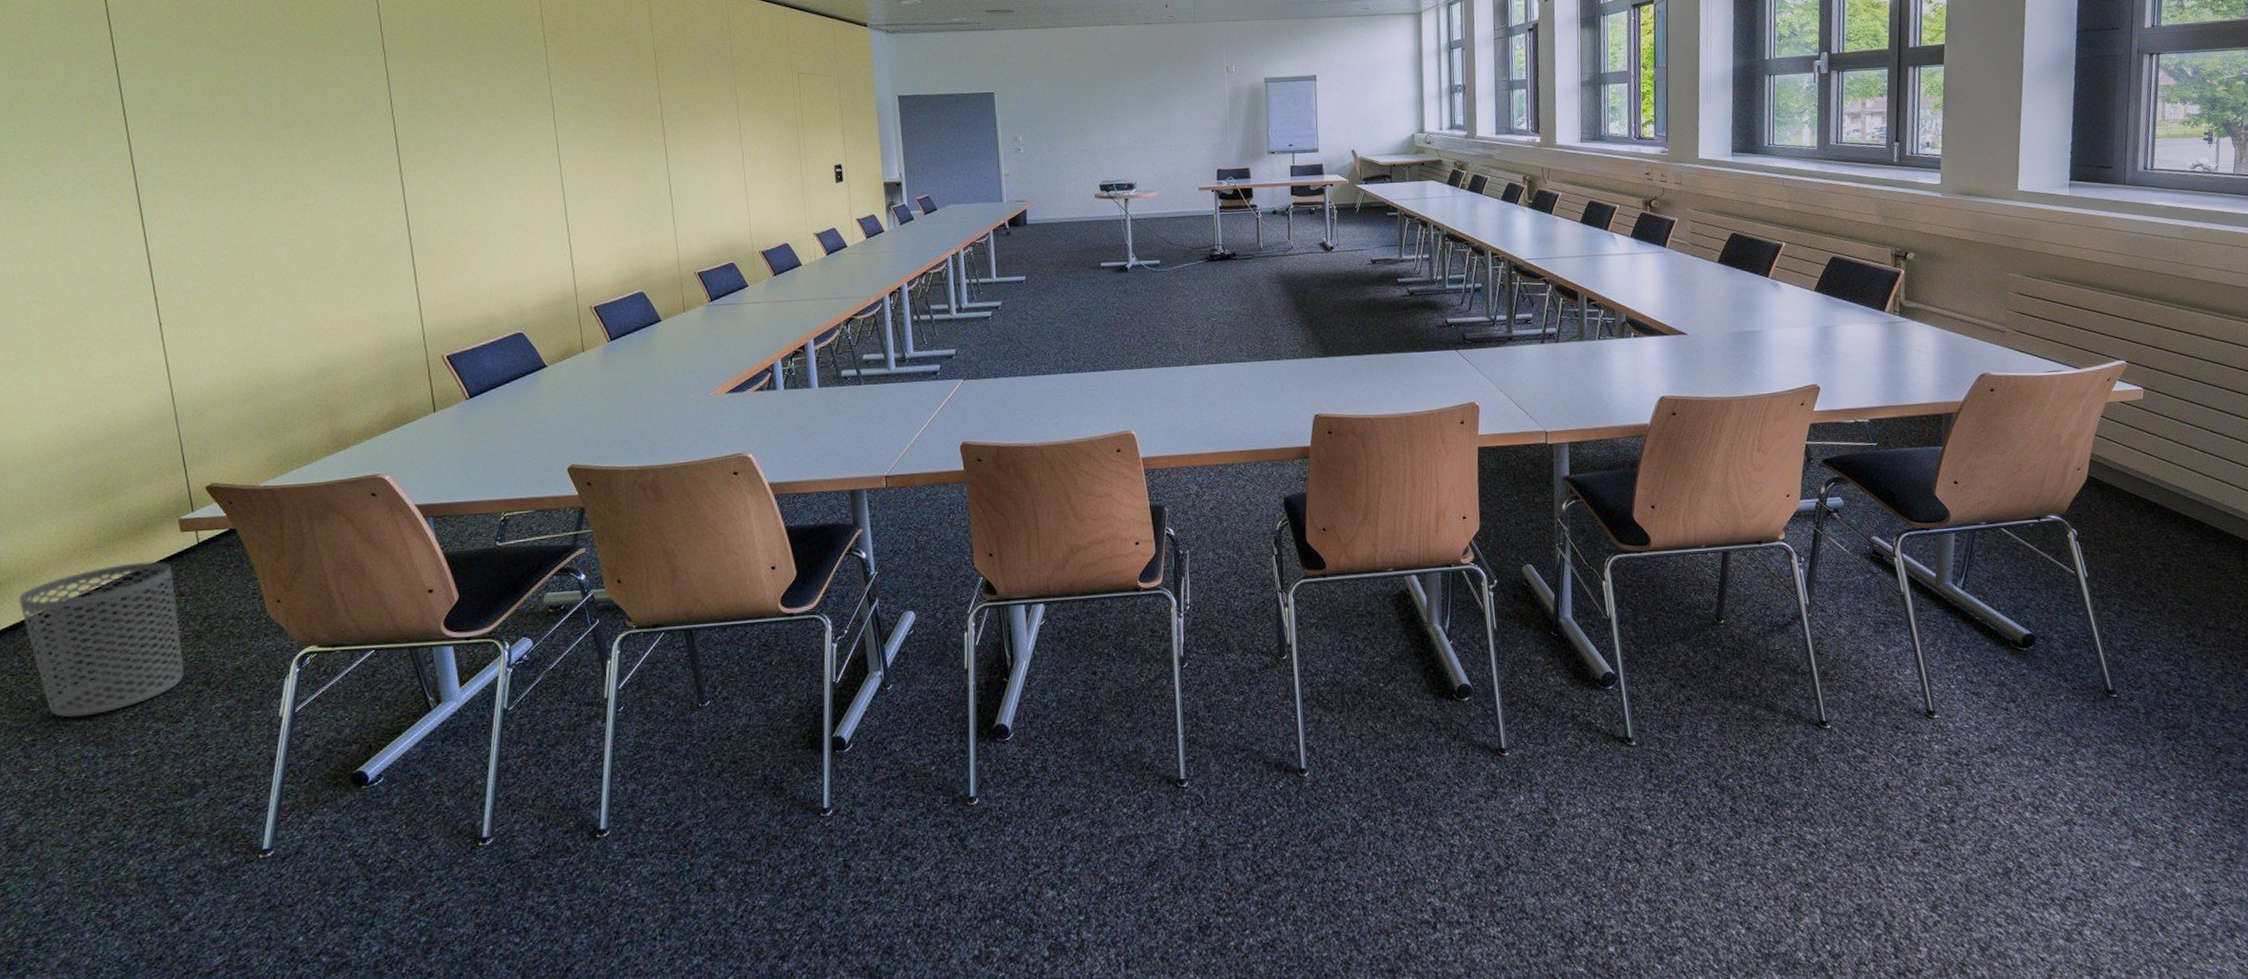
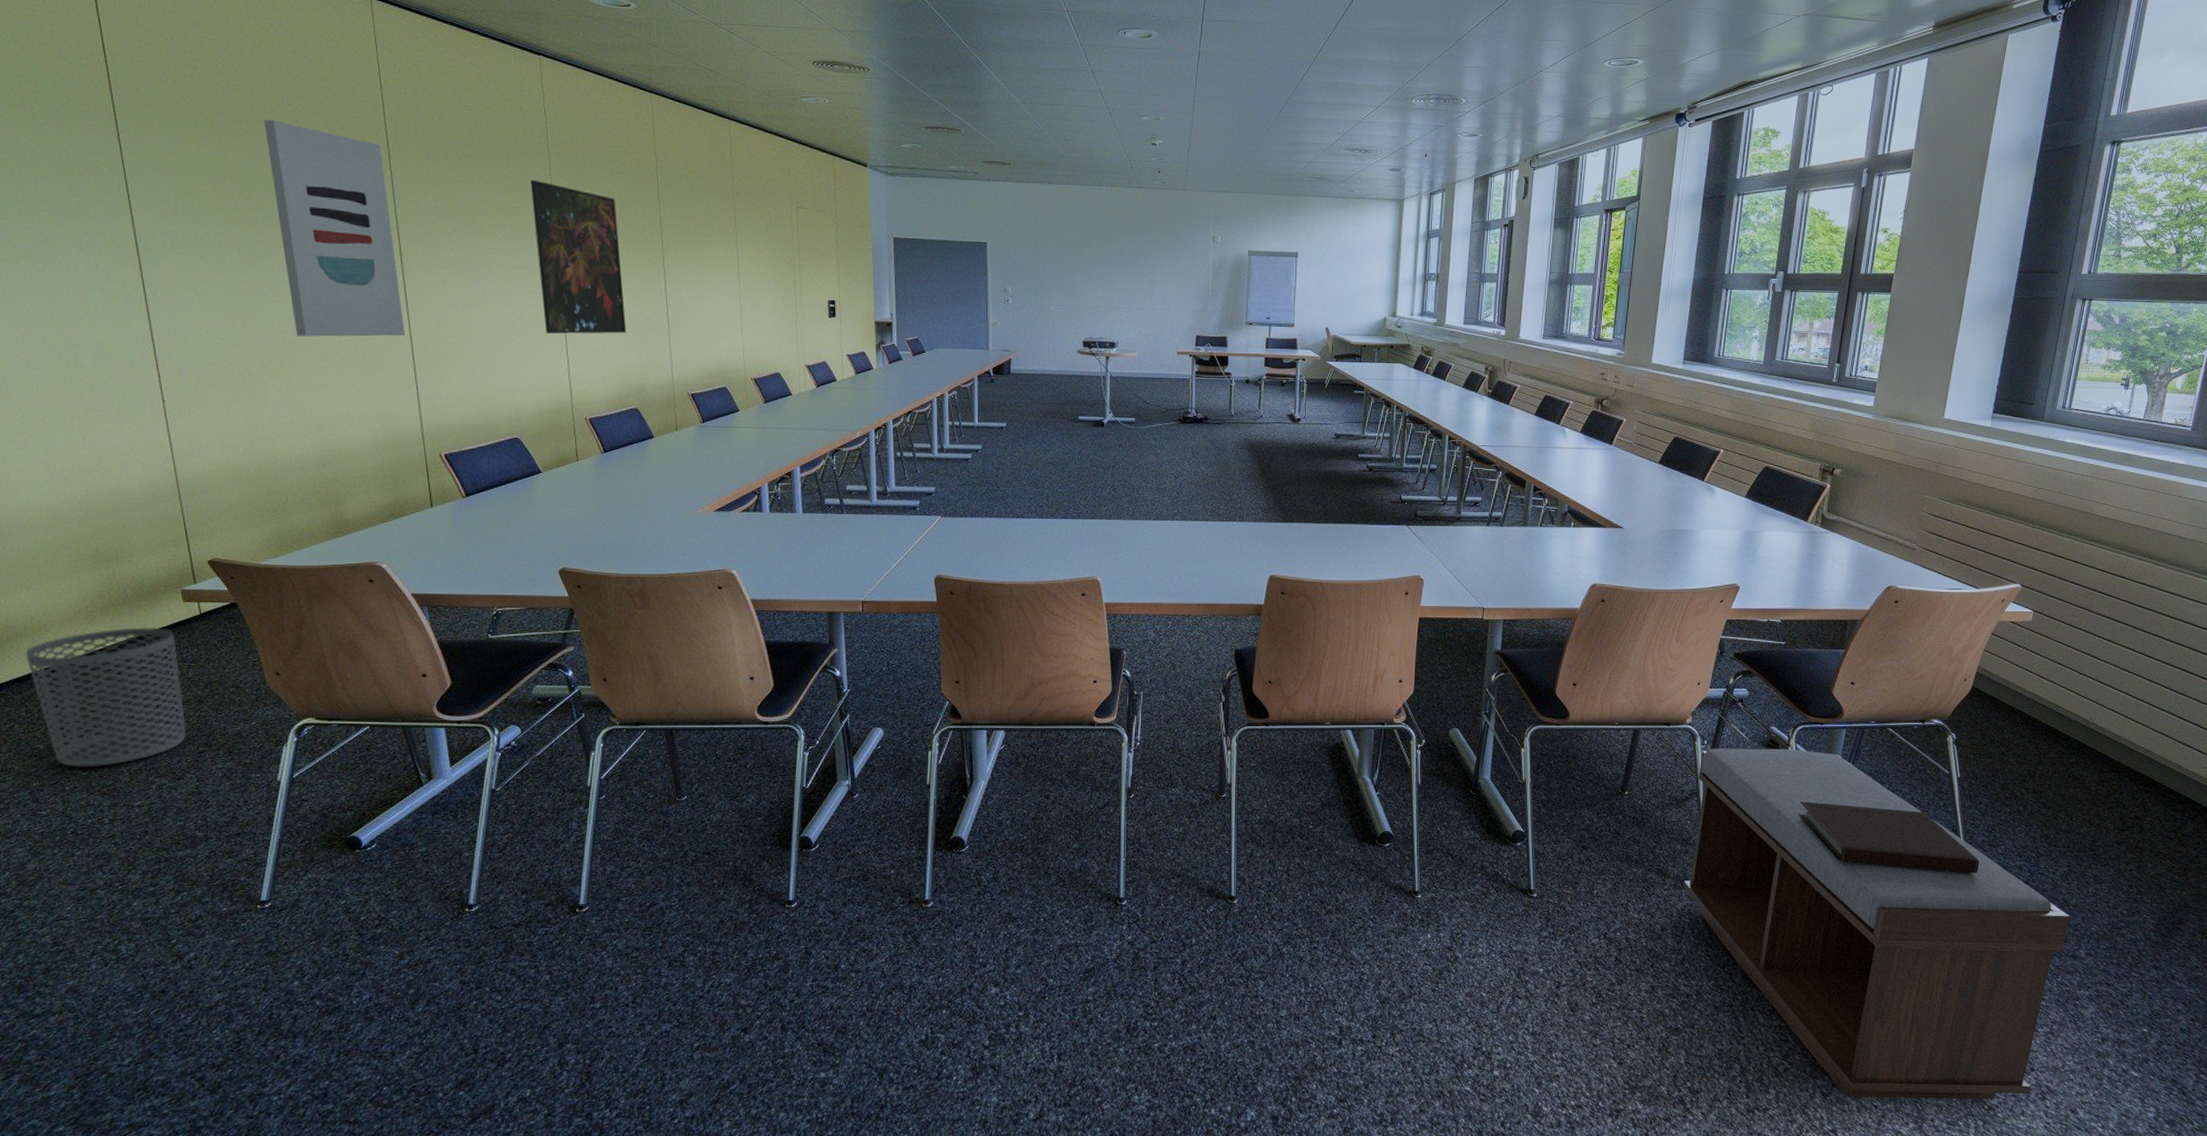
wall art: none [259,31,405,247] -> present [263,119,406,337]
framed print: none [527,68,630,224] -> present [530,180,627,334]
bench: none [1796,559,2232,950] -> present [1683,748,2070,1100]
notebook: none [1913,616,2123,684] -> present [1797,802,1980,874]

